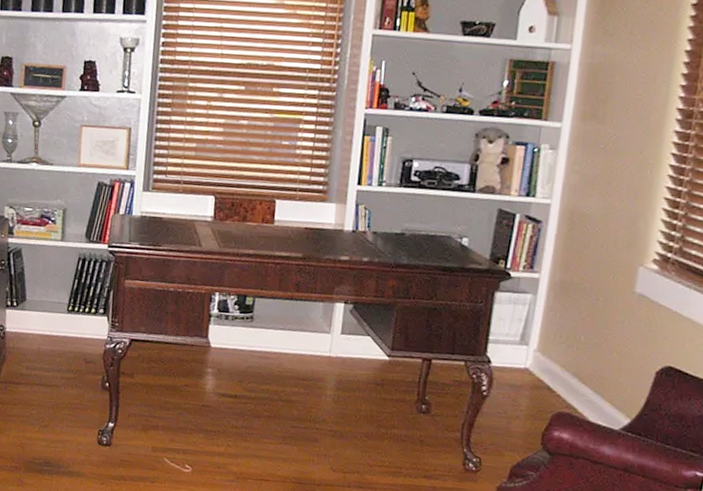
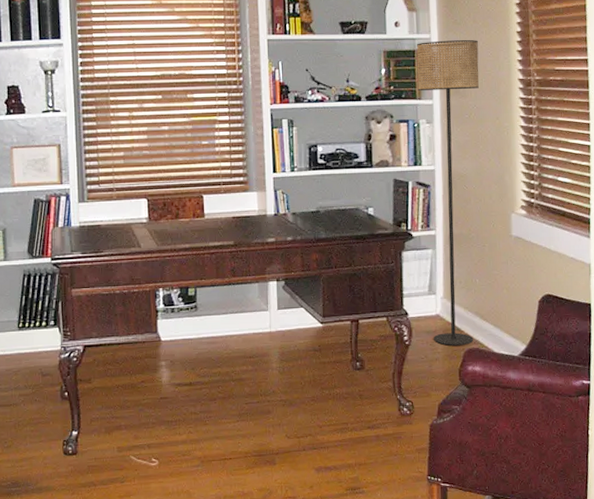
floor lamp: none [517,53,632,408] -> present [417,40,479,346]

